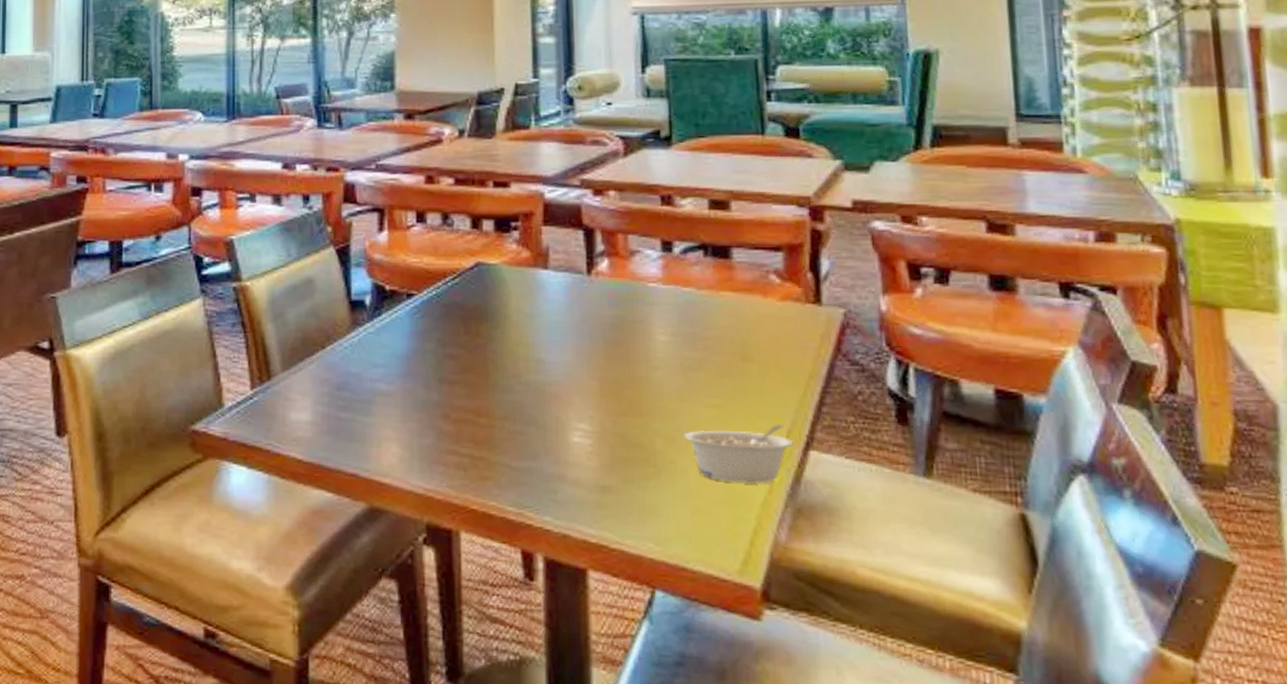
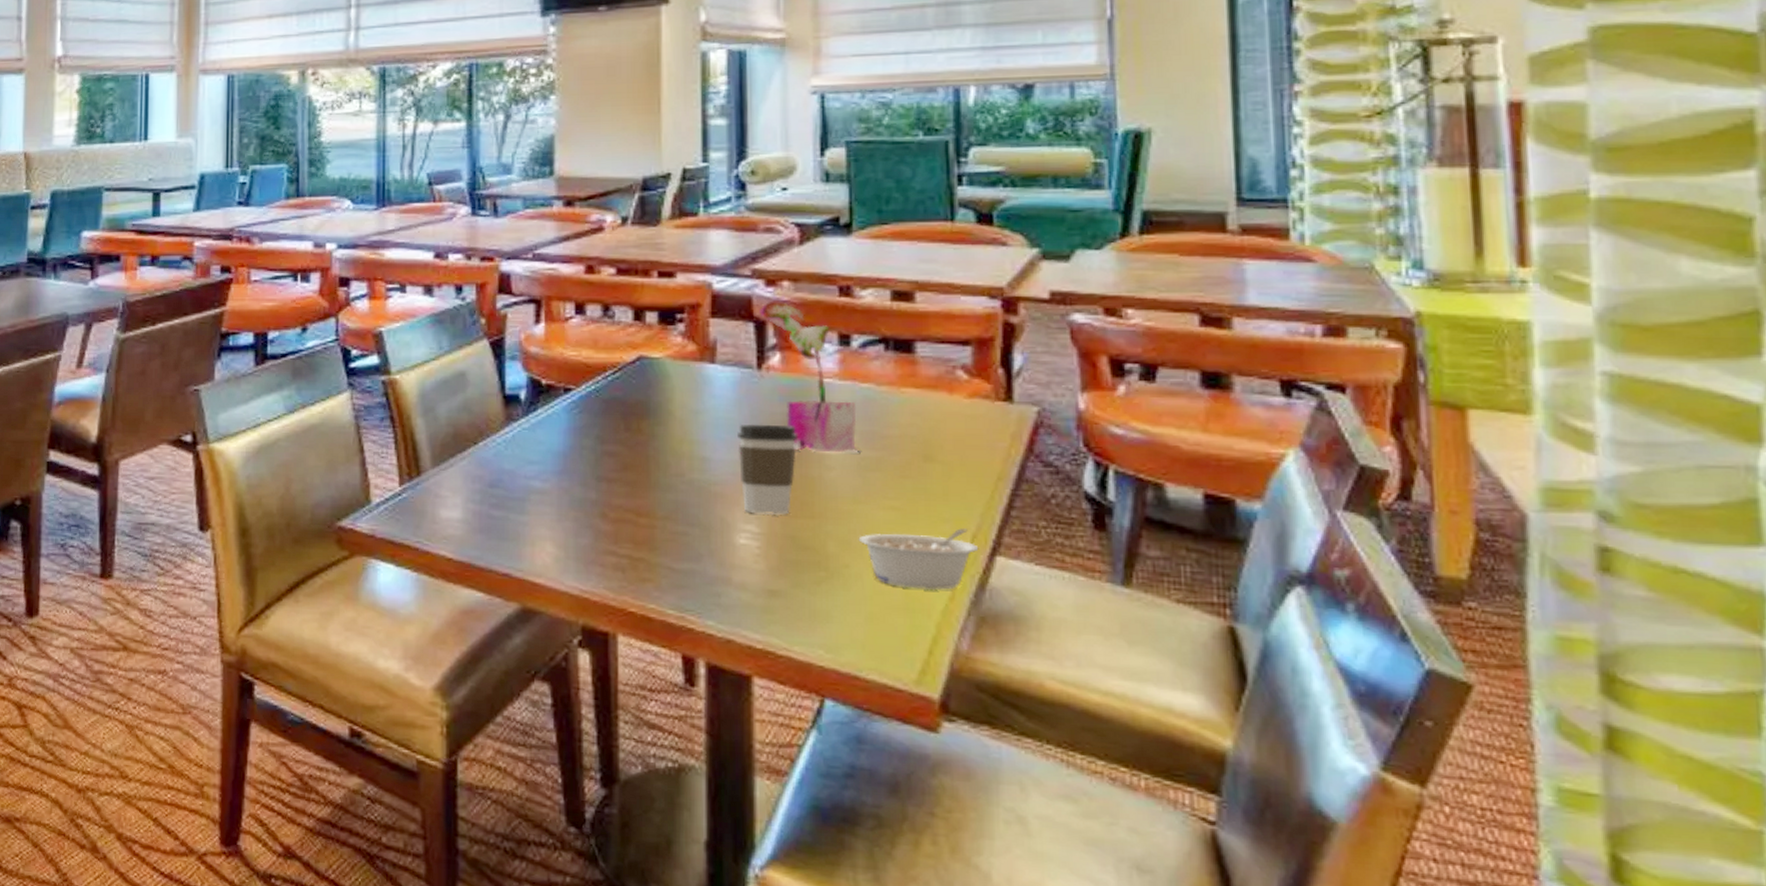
coffee cup: none [570,327,626,415] -> present [737,424,798,516]
potted plant: none [588,209,684,354] -> present [759,300,861,453]

